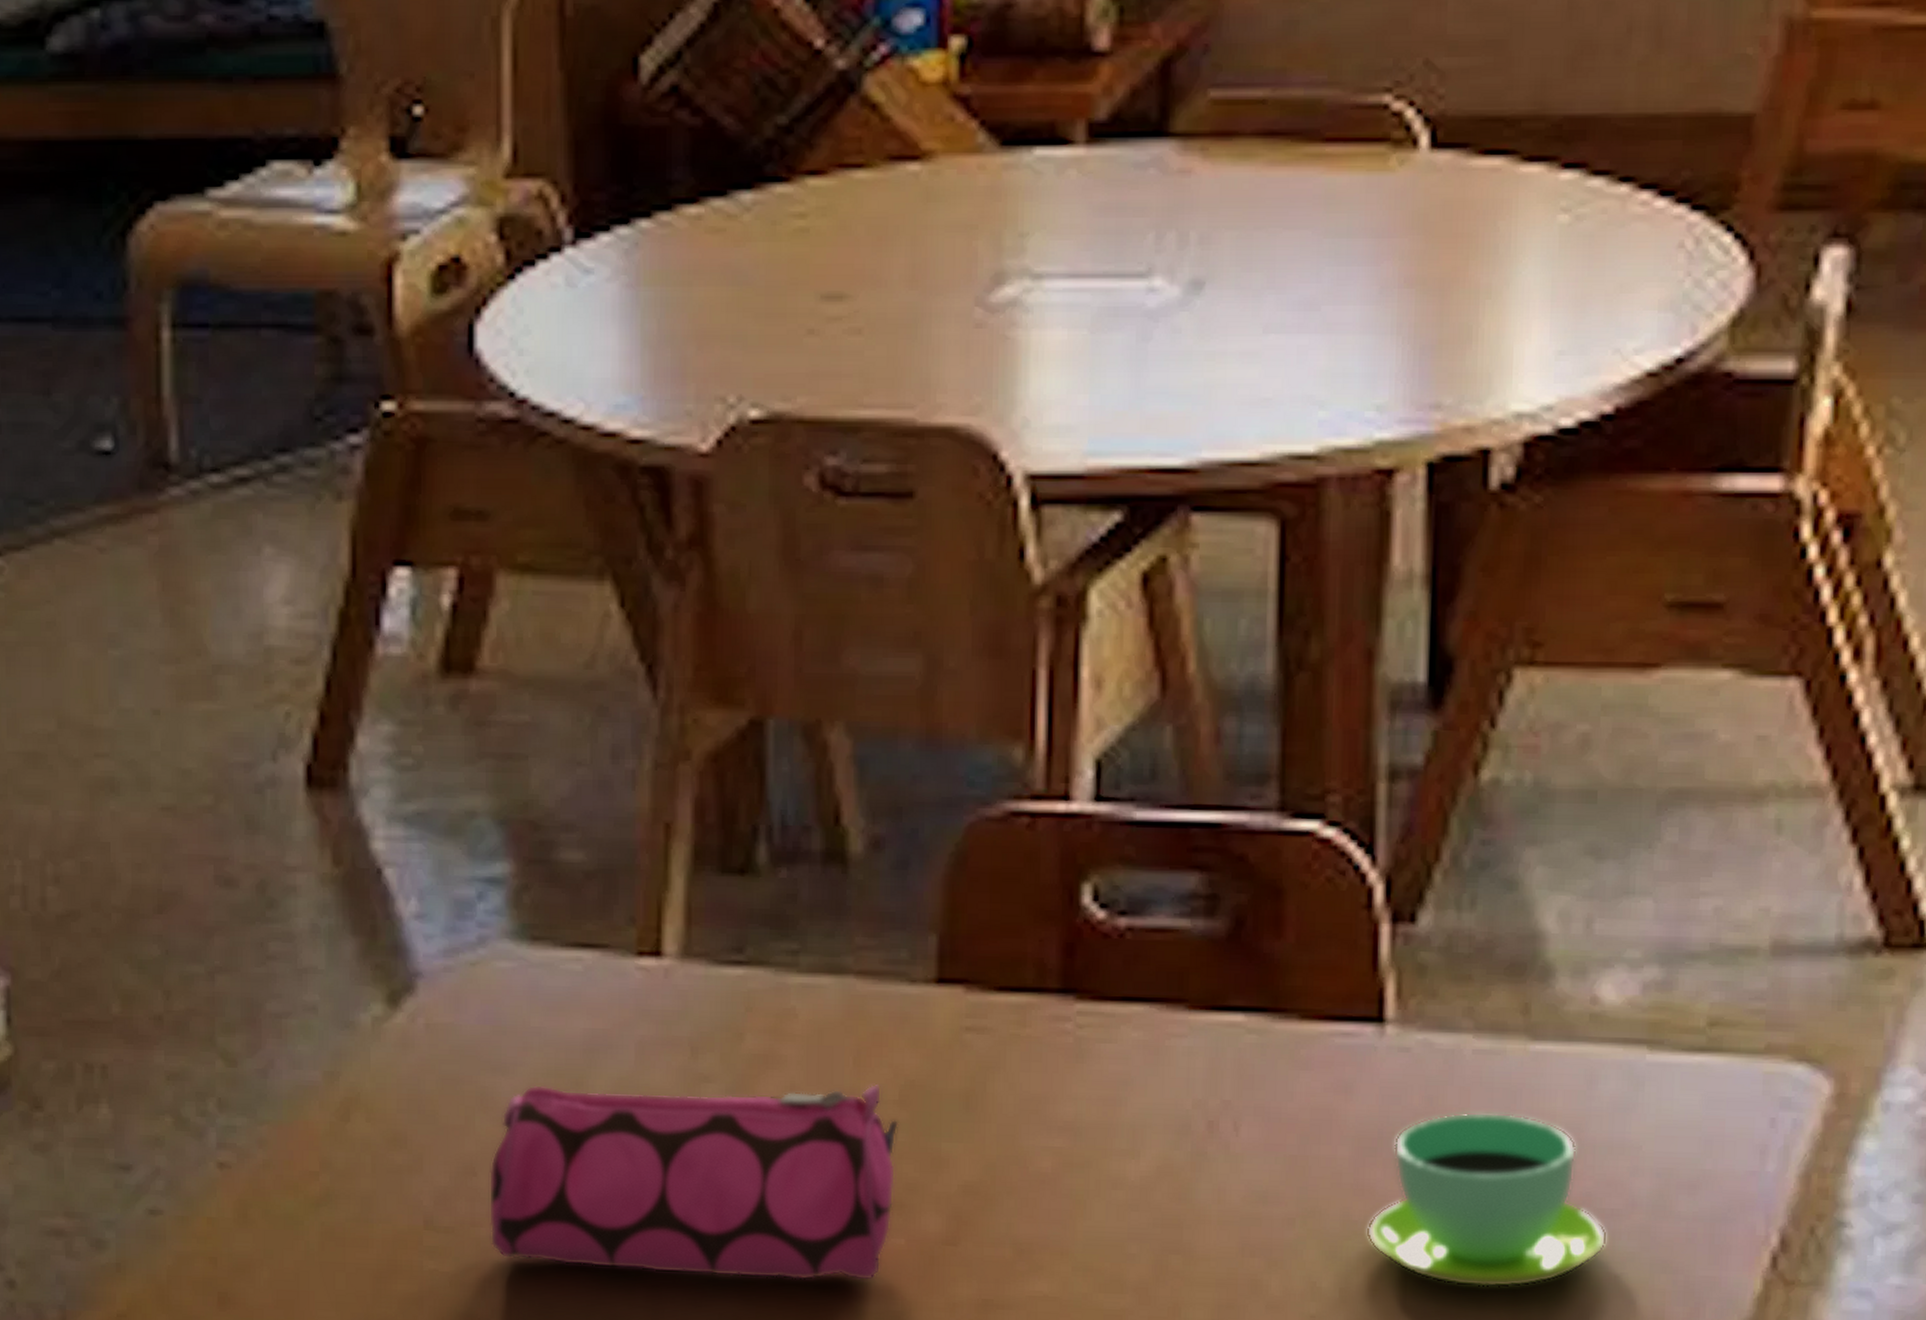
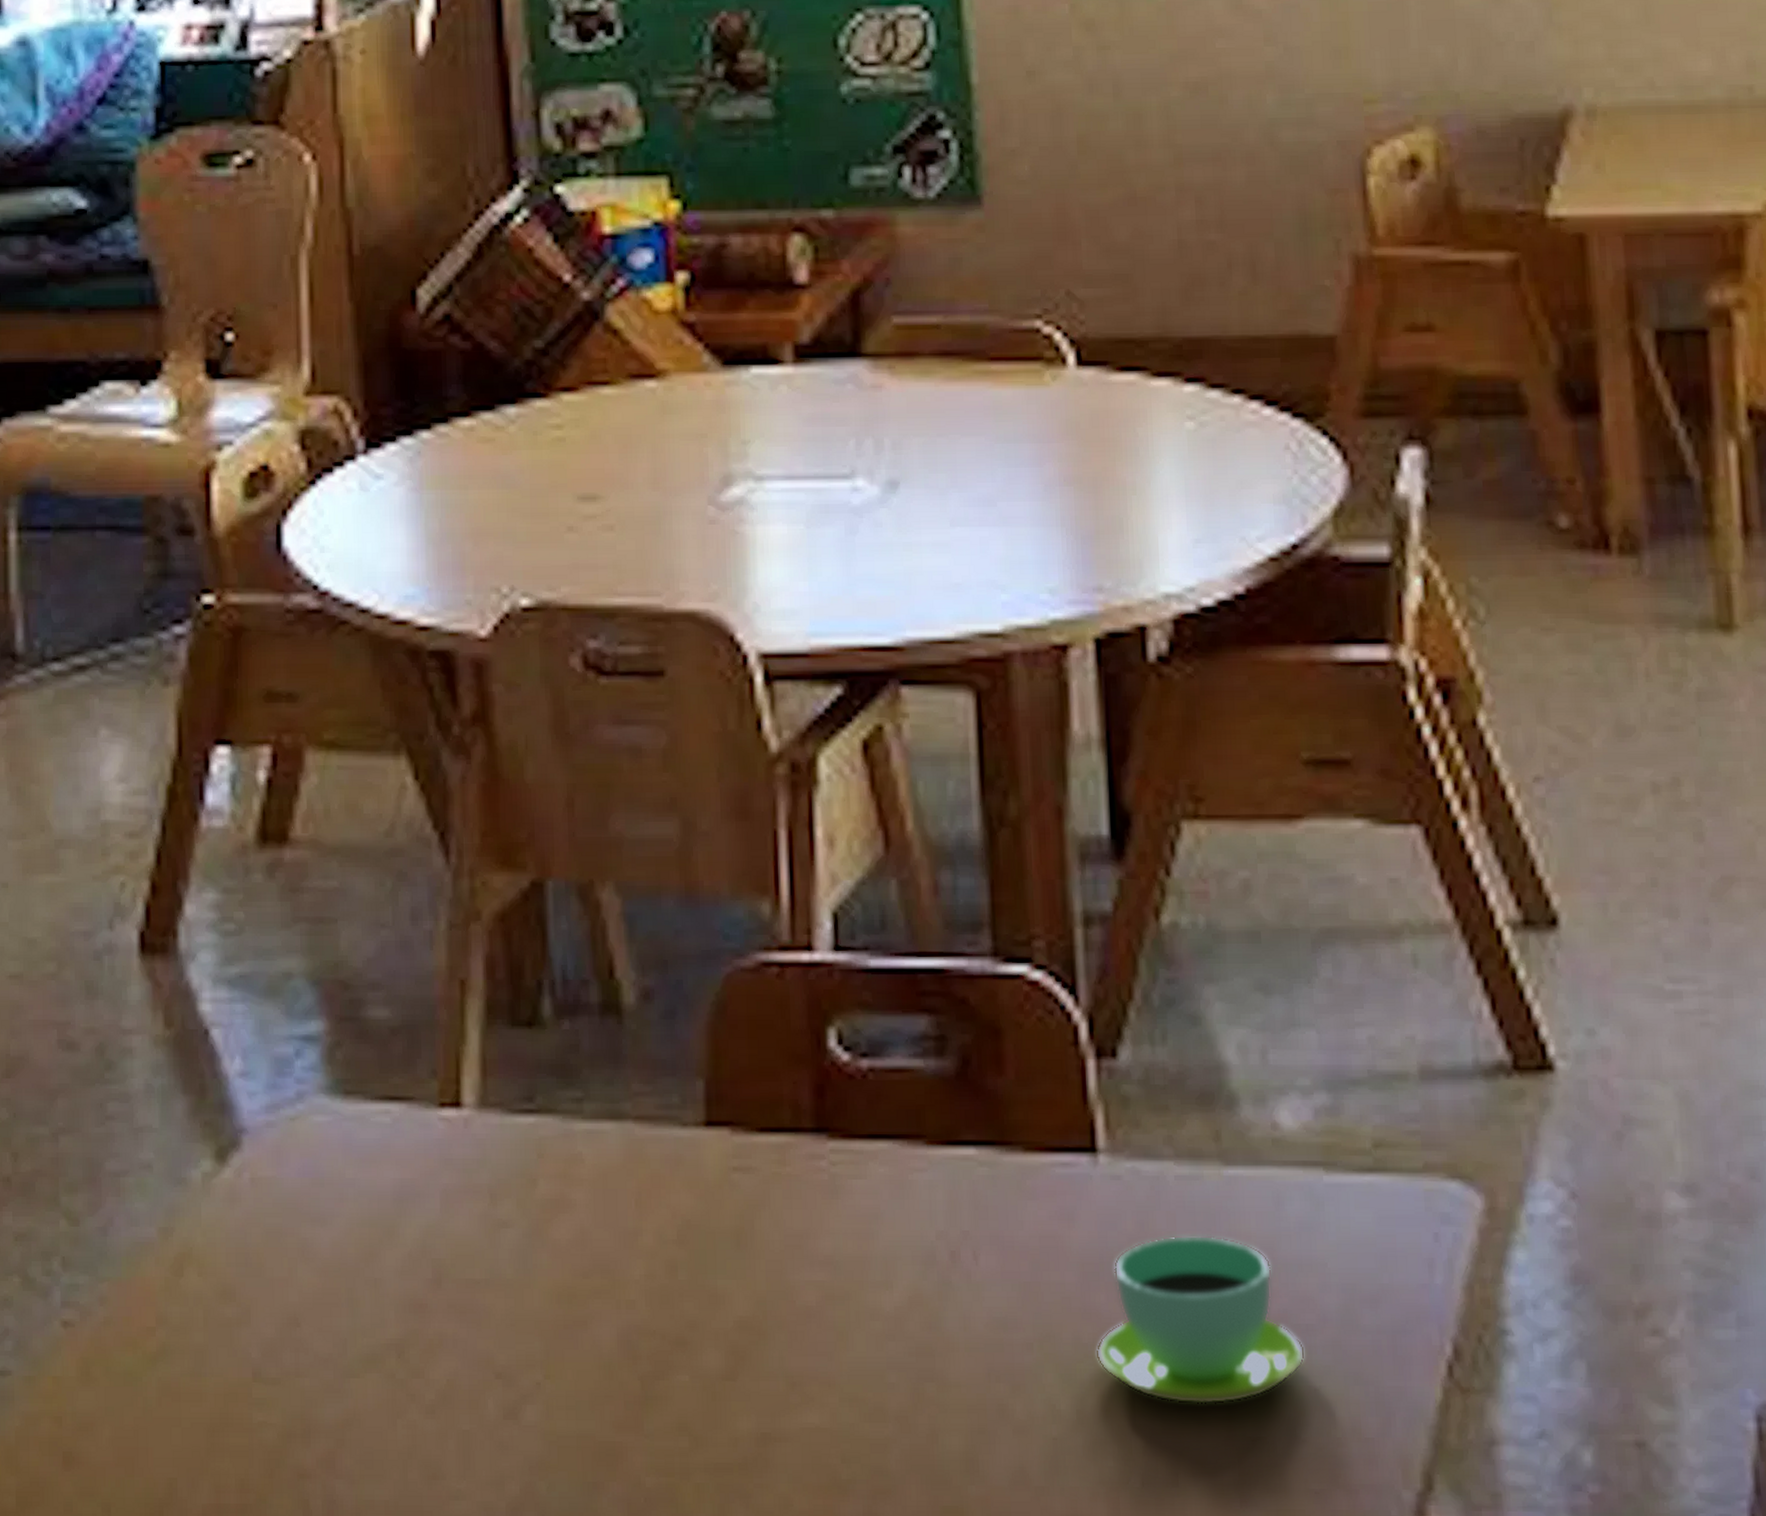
pencil case: present [488,1083,898,1281] -> none [311,1224,678,1420]

